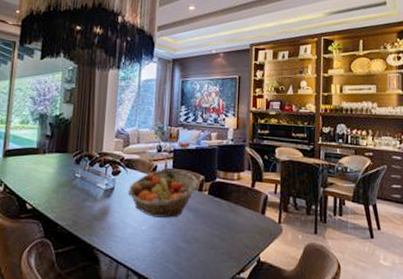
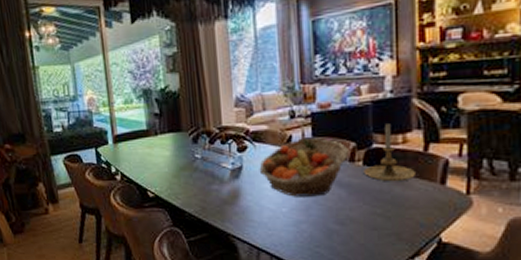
candle holder: none [208,164,245,209] -> present [363,124,415,181]

